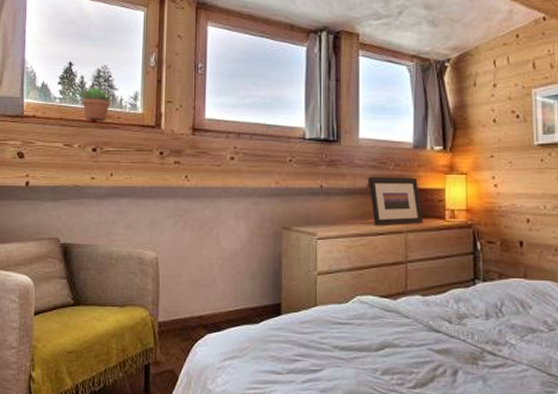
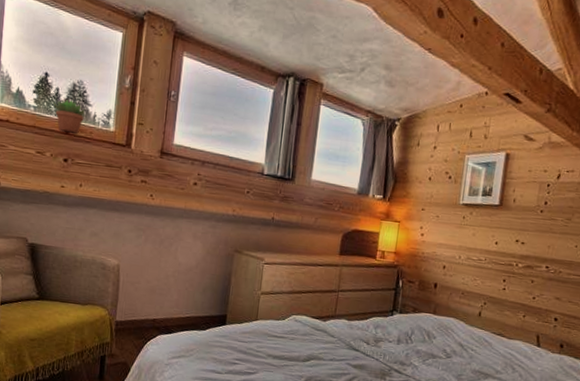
picture frame: present [368,177,423,227] -> none [314,215,358,261]

